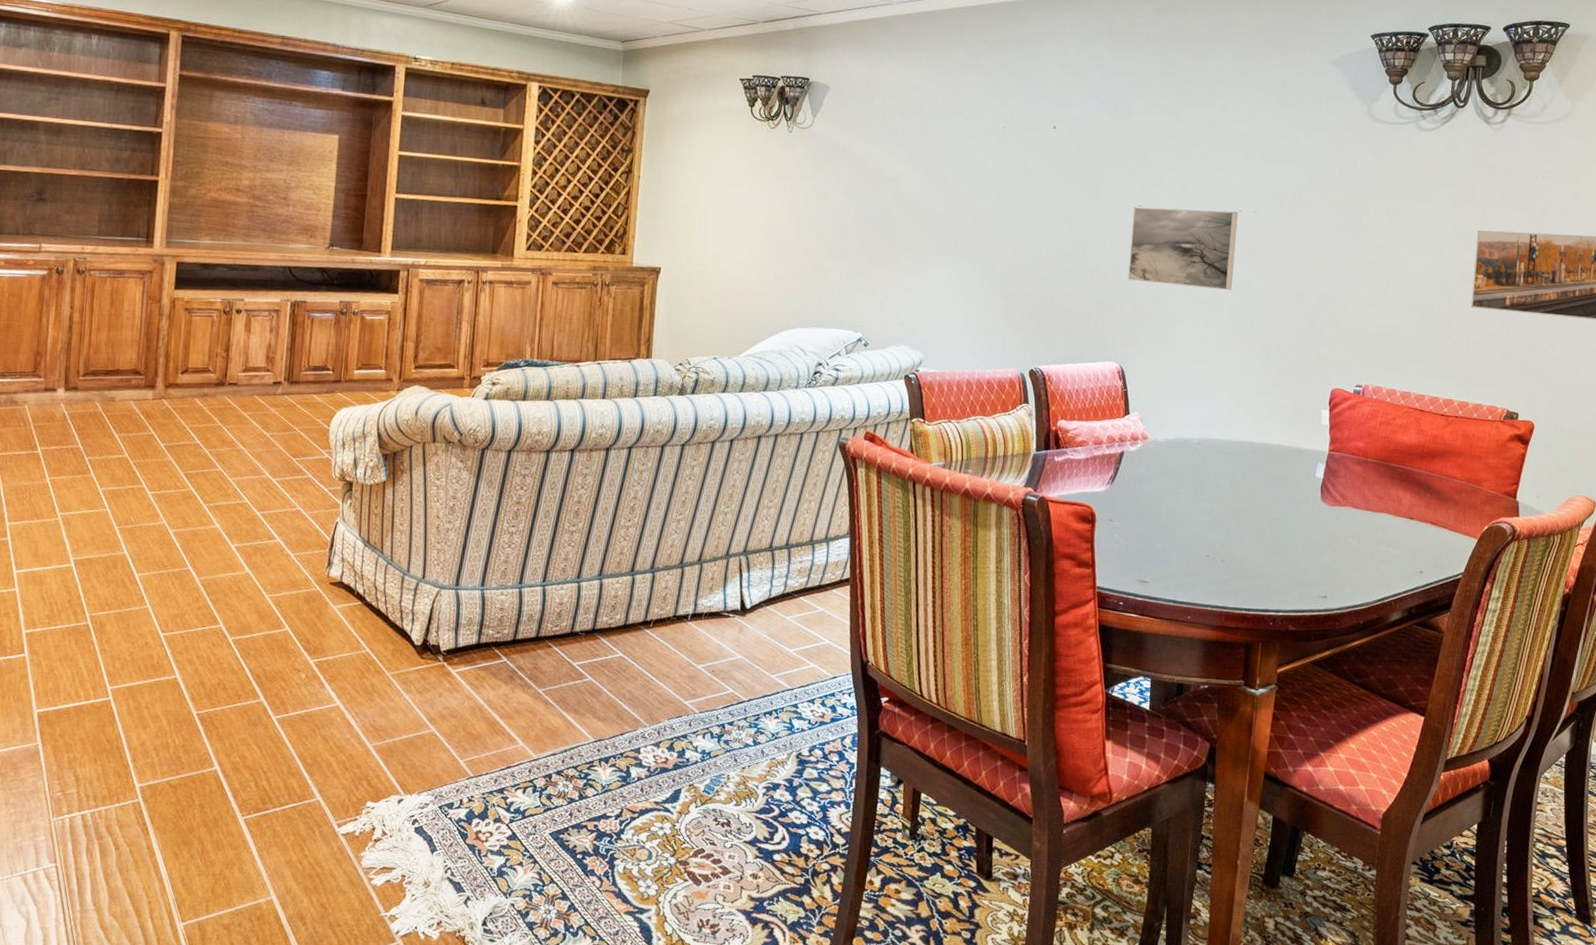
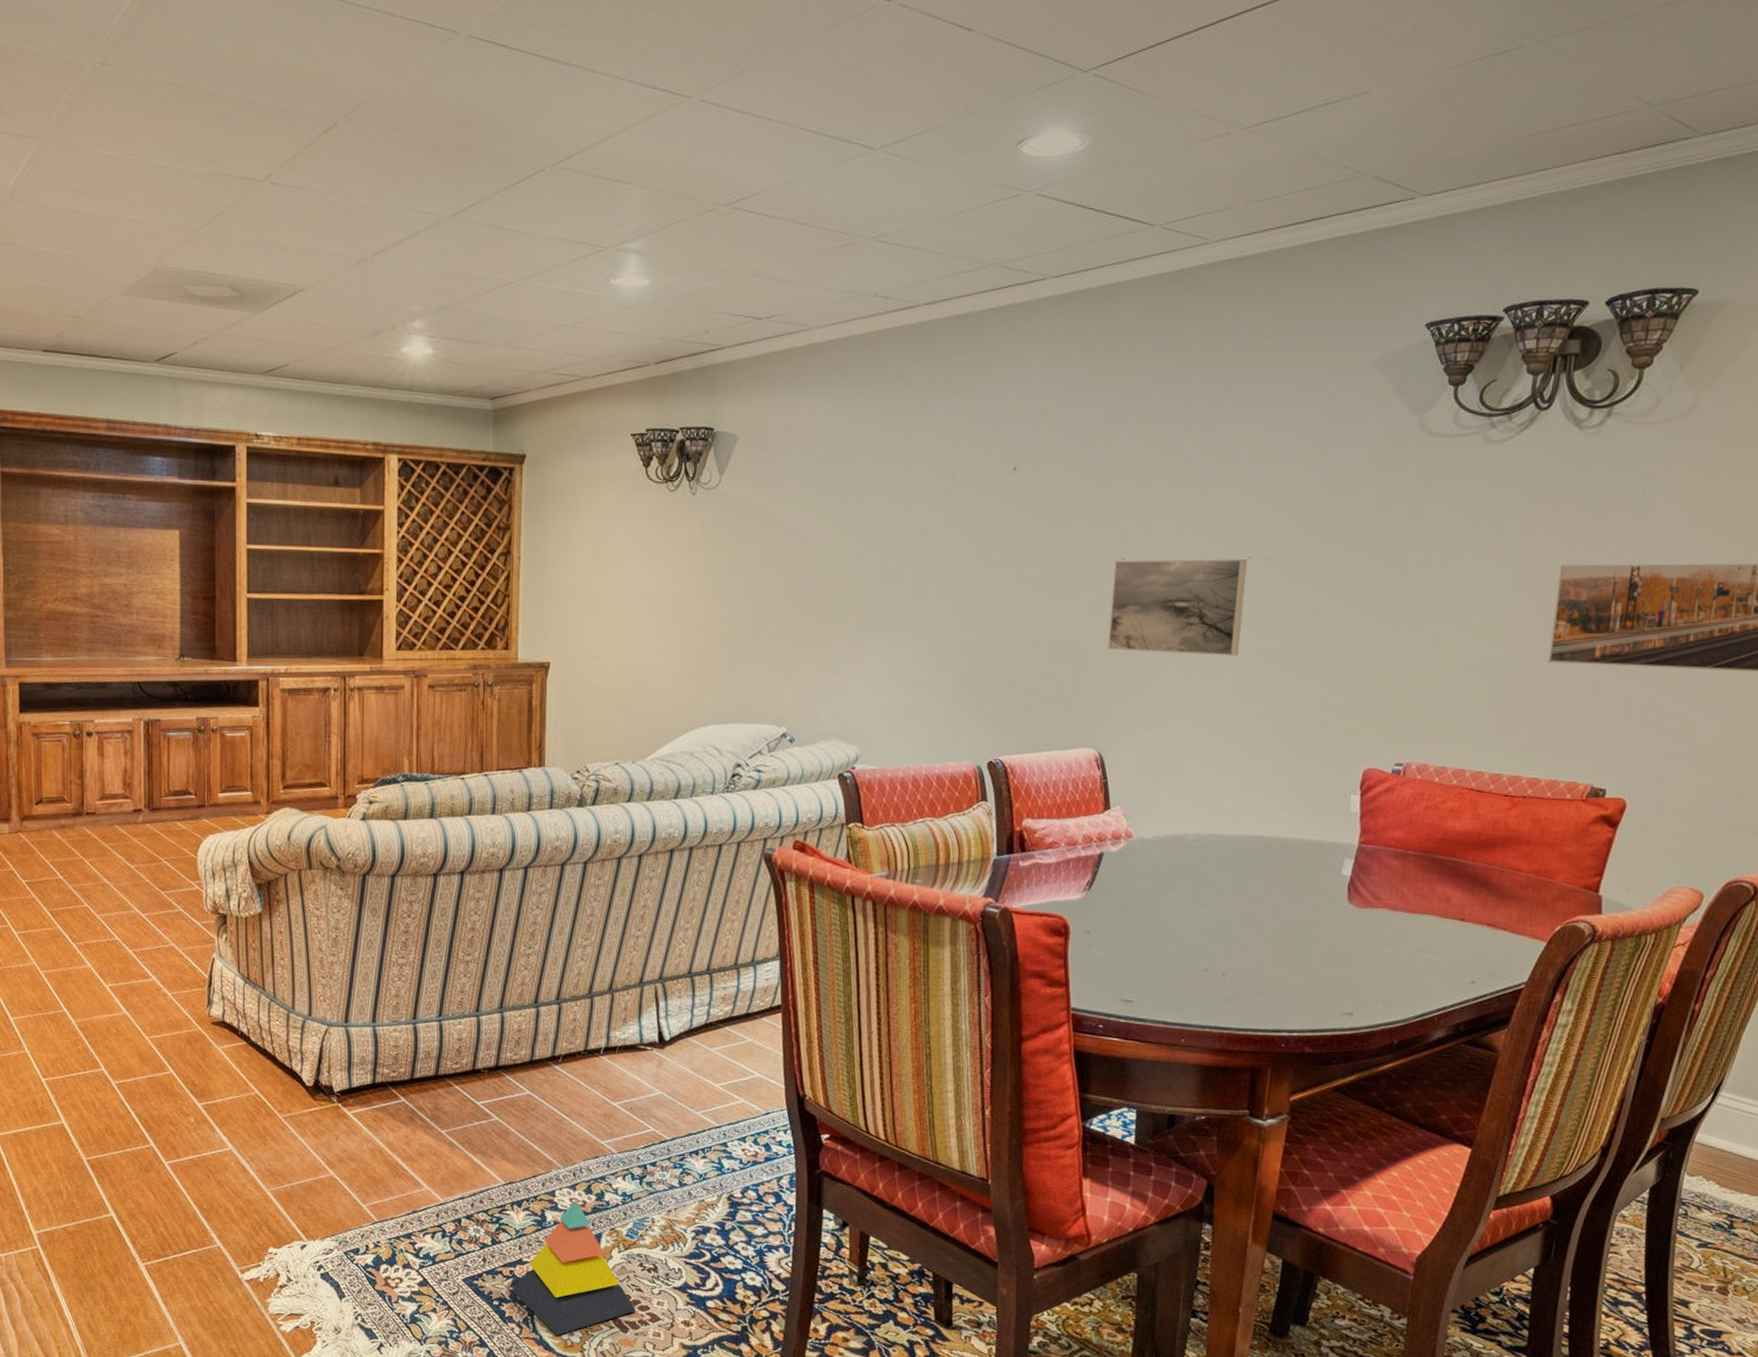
stacking toy: none [594,757,709,888] -> present [511,1200,636,1335]

